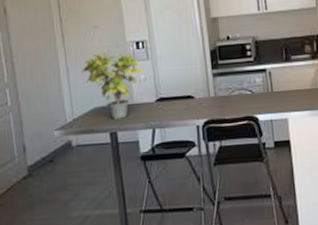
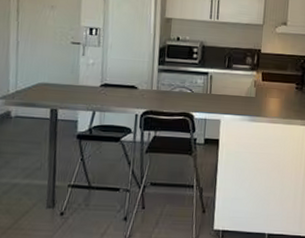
potted plant: present [82,49,143,120] -> none [32,30,93,98]

